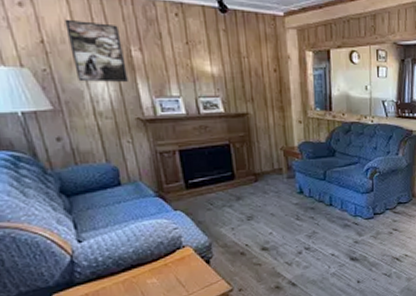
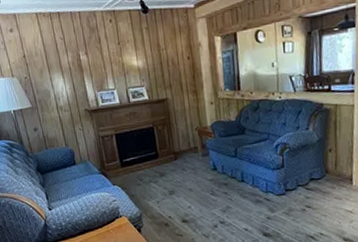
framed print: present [64,19,128,82] -> none [37,36,78,84]

